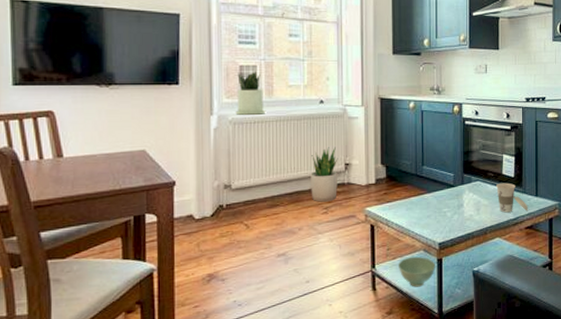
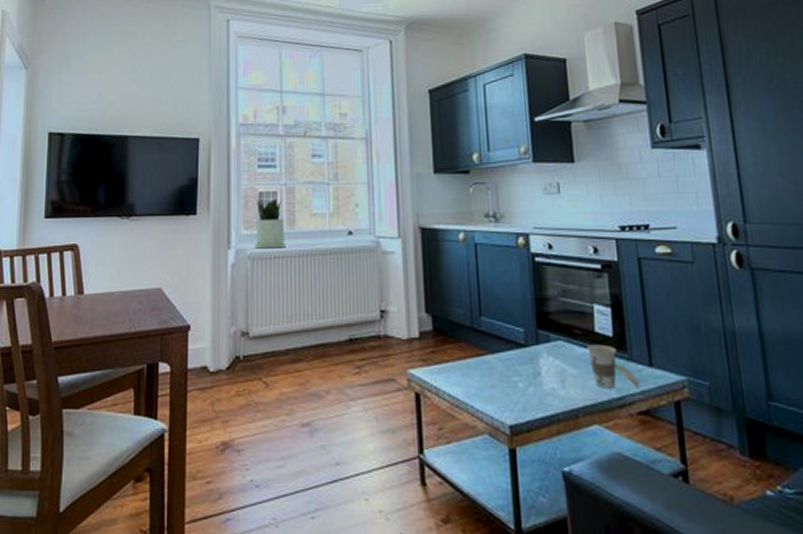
planter: present [310,147,338,202] -> none [339,289,372,359]
bowl: present [397,256,436,287] -> none [454,442,507,488]

